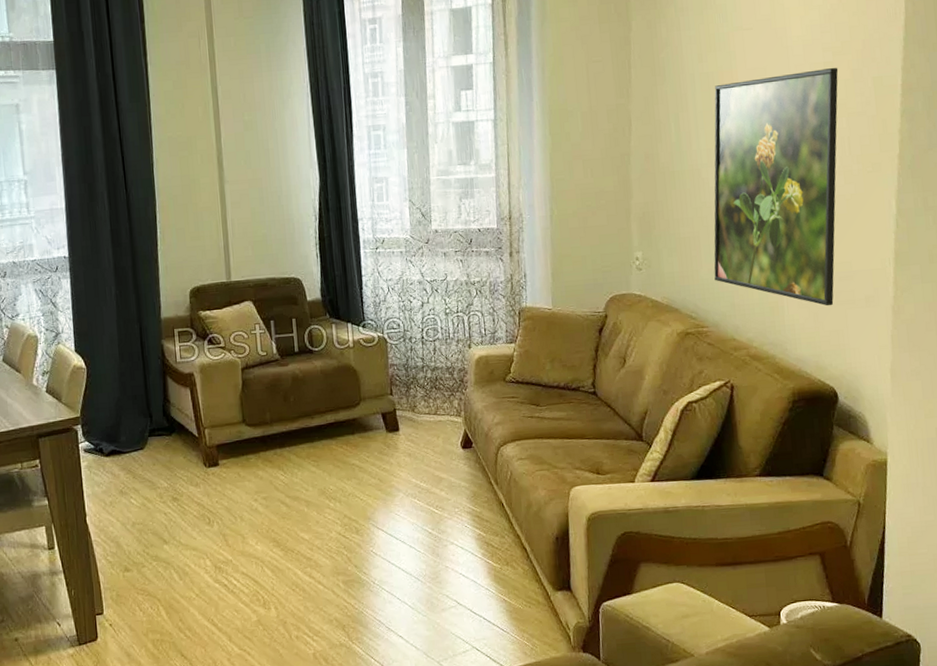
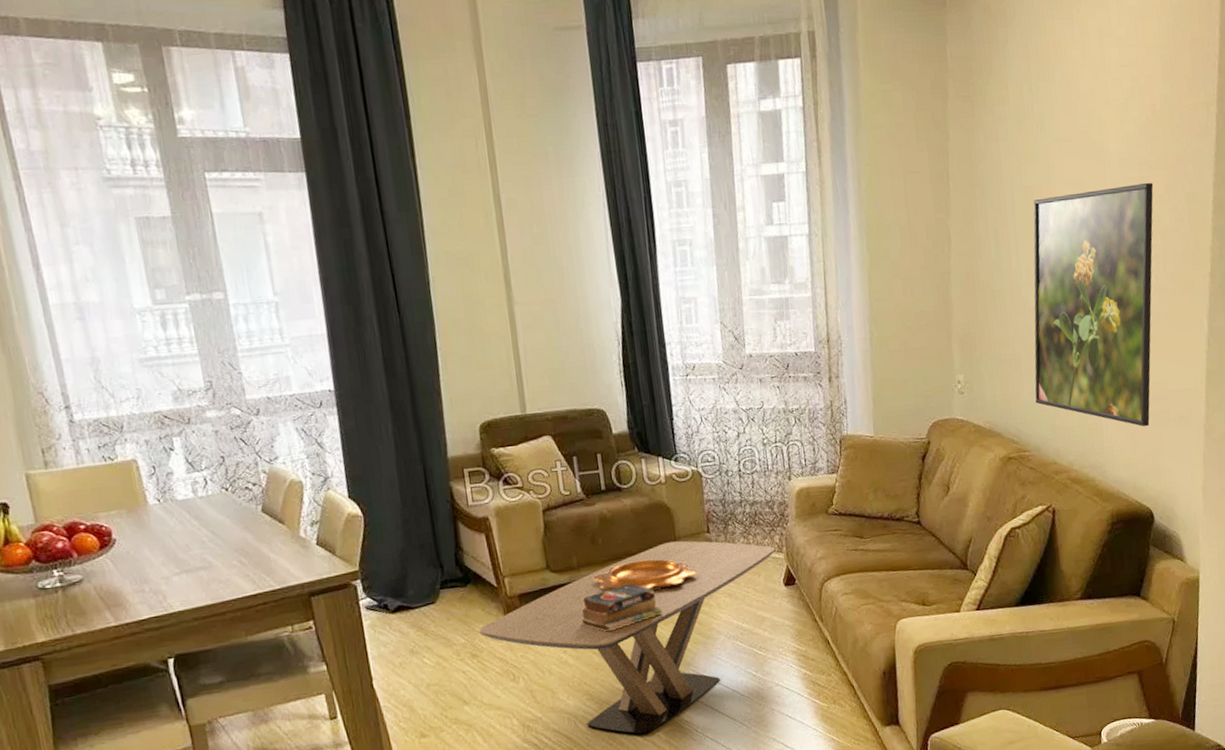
coffee table: none [180,401,454,583] -> present [479,540,776,735]
books: none [271,439,347,484] -> present [581,583,664,632]
decorative bowl: none [284,418,380,446] -> present [593,559,698,590]

